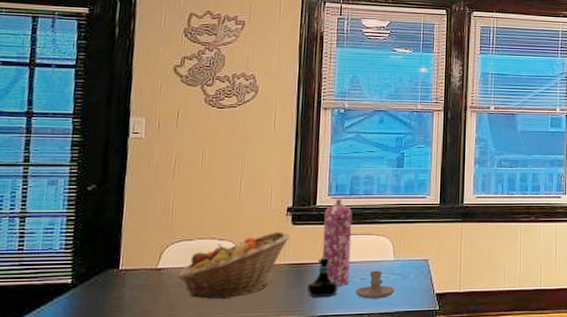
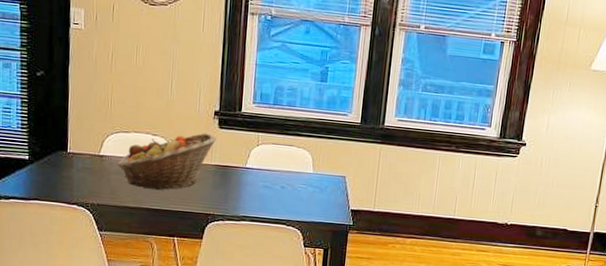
tequila bottle: present [307,258,339,297] -> none [232,163,260,200]
gas cylinder: present [323,199,353,286] -> none [246,108,276,191]
candle holder: present [355,270,395,299] -> none [275,180,313,208]

